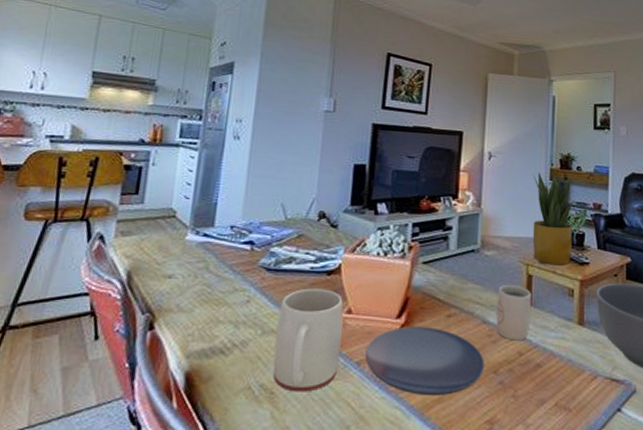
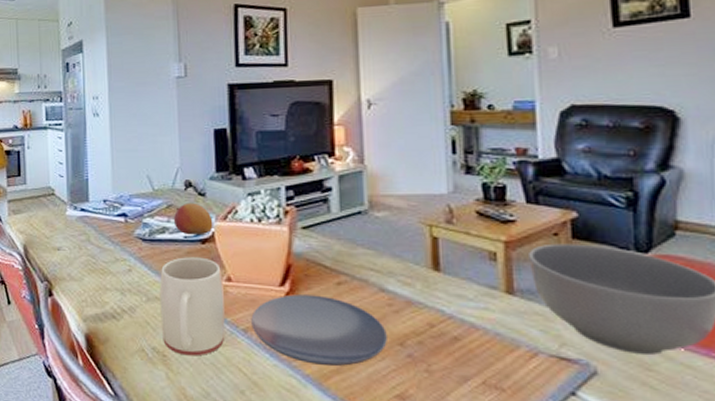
fruit: none [302,233,342,267] -> present [173,203,213,236]
mug: present [496,284,532,341] -> none [395,248,442,311]
planter: present [532,171,574,266] -> none [427,114,490,225]

